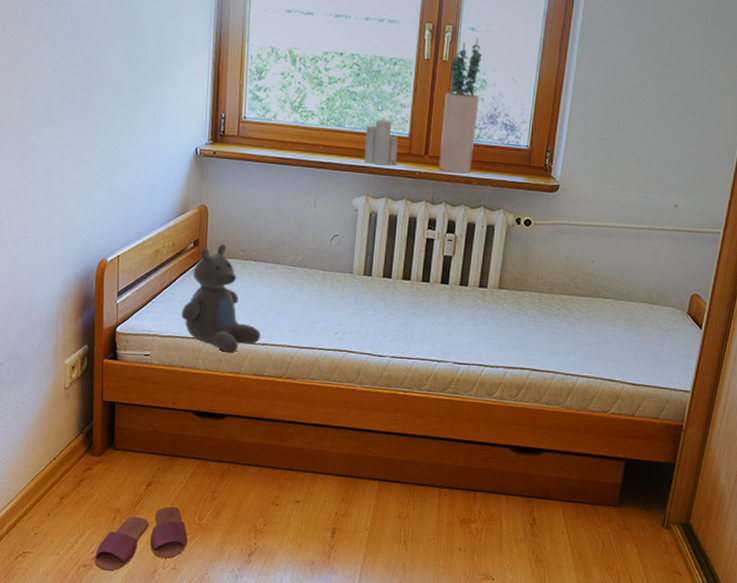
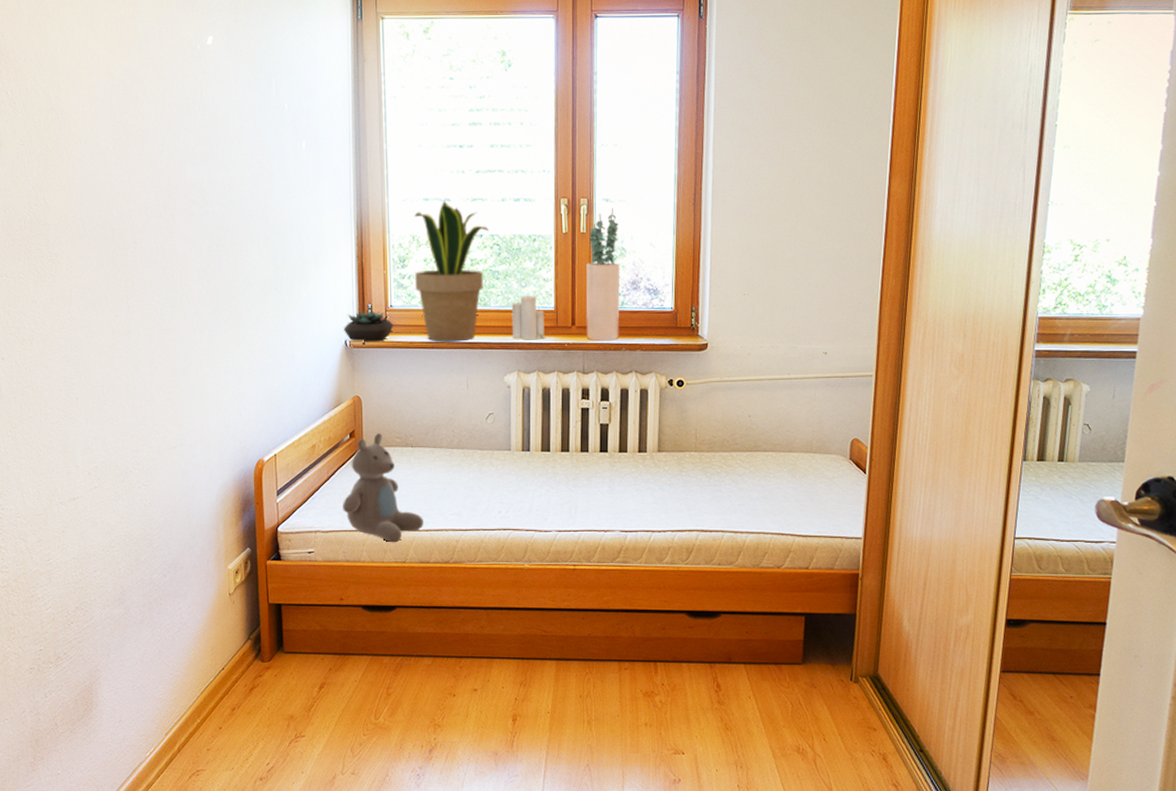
slippers: present [94,506,188,571] -> none [270,707,365,782]
succulent plant: none [196,120,246,153] -> present [344,311,394,342]
potted plant: none [270,14,351,160] -> present [414,200,490,342]

